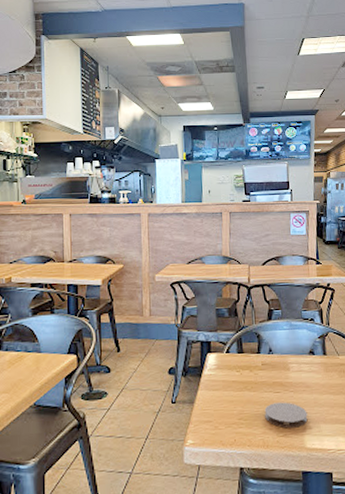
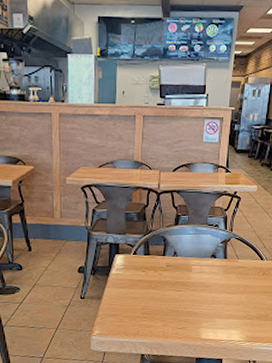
coaster: present [264,402,308,429] -> none [166,299,205,322]

